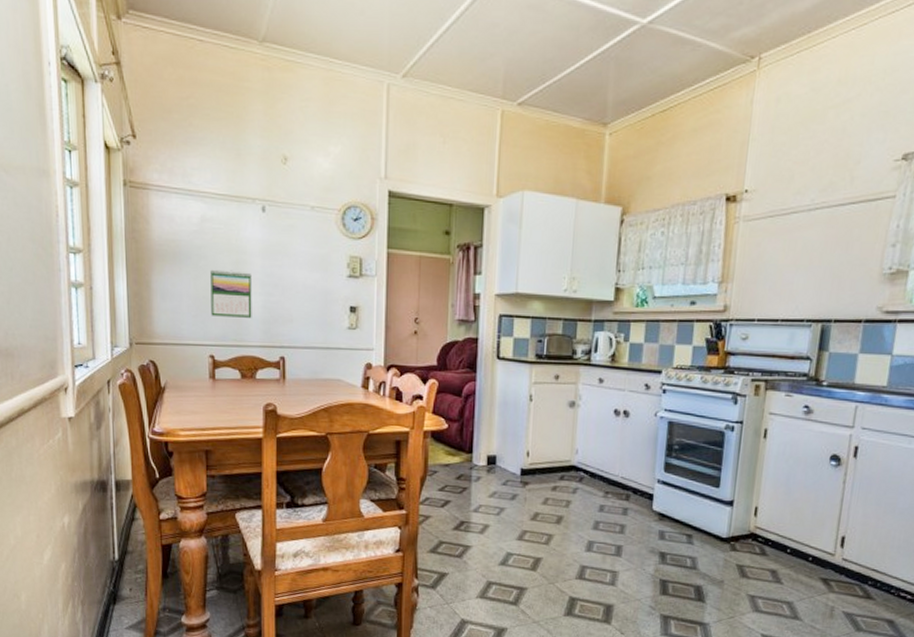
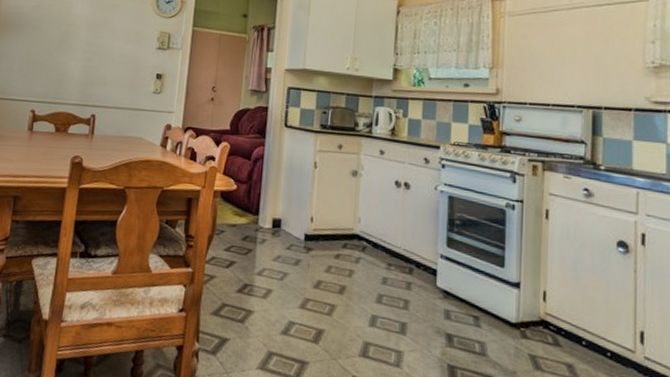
calendar: present [210,269,252,318] -> none [37,38,76,80]

